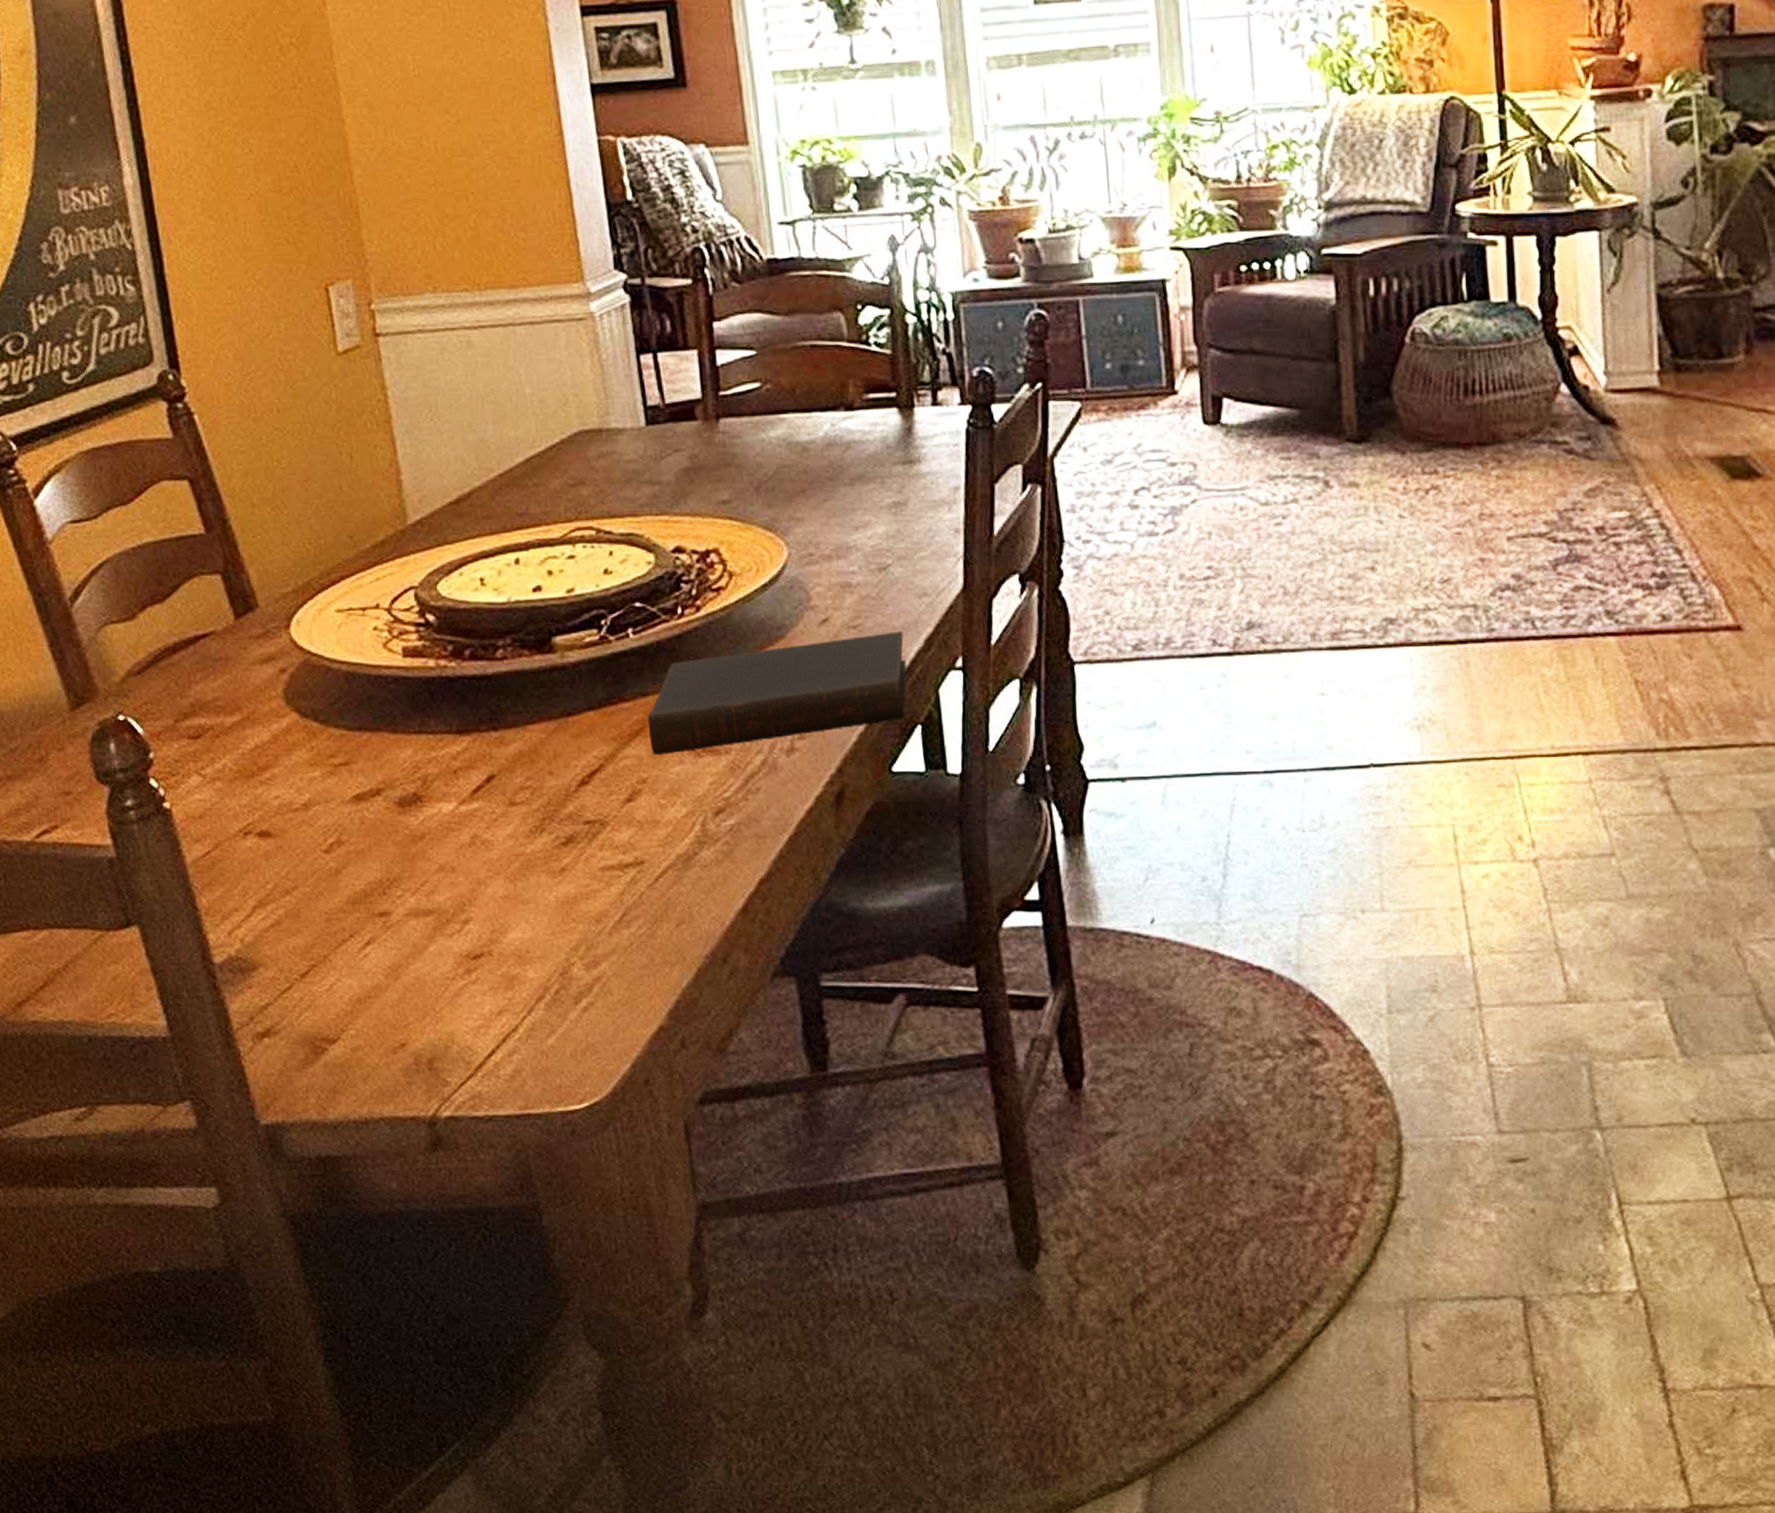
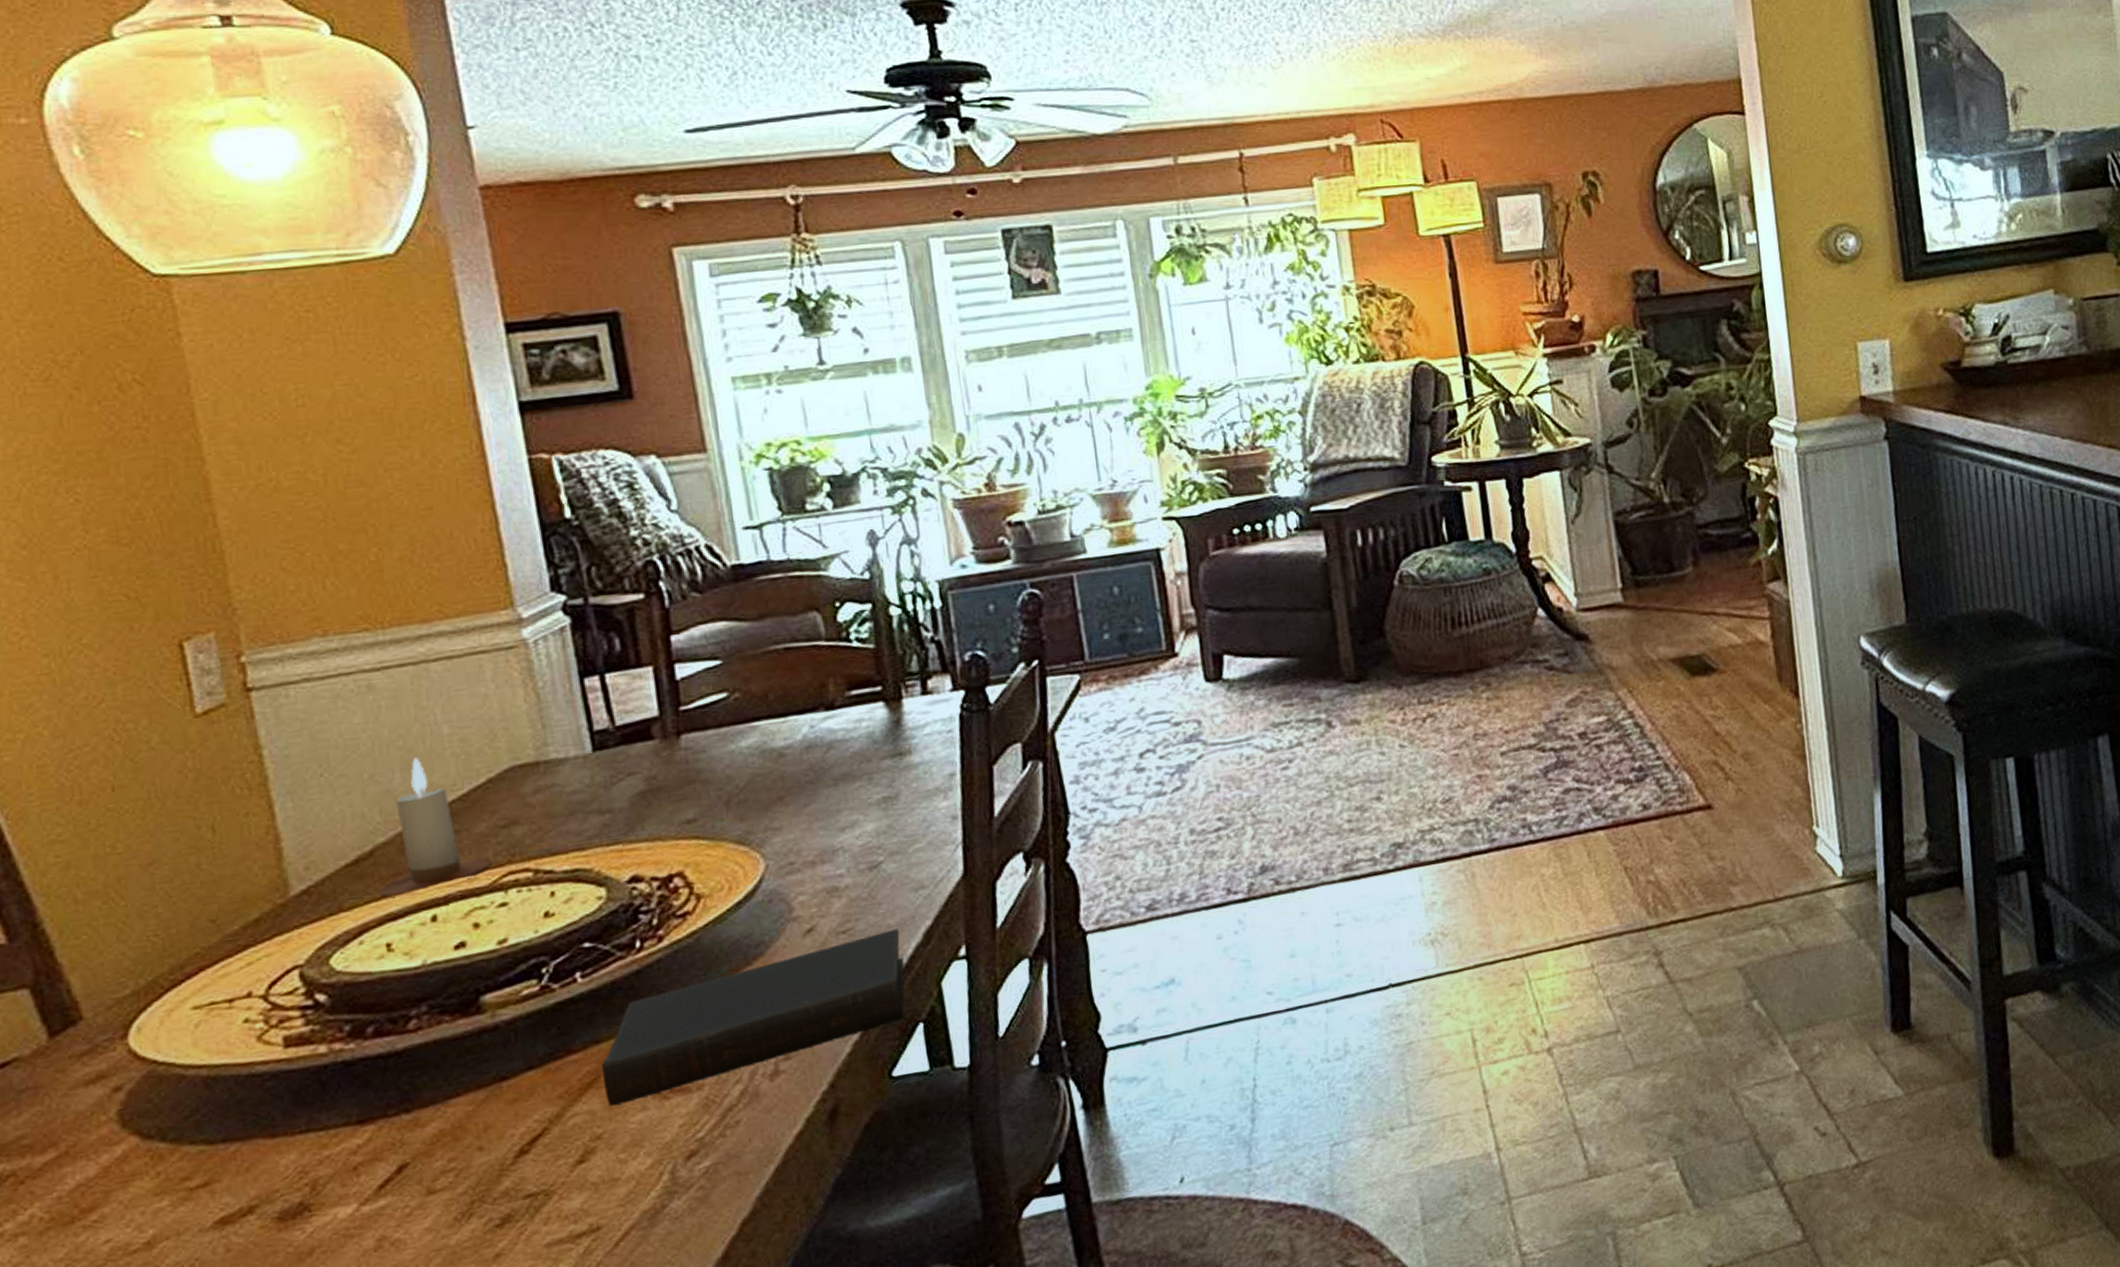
candle: none [474,412,564,538] -> present [378,757,494,899]

